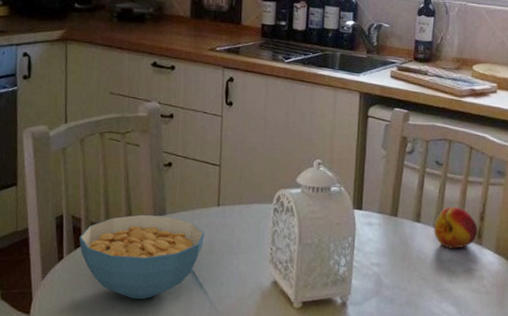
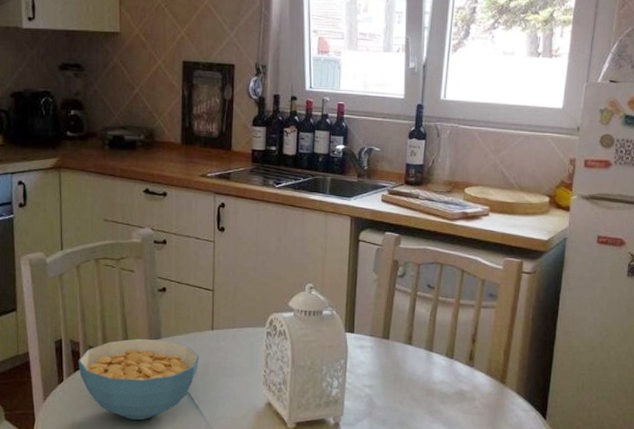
fruit: present [434,206,478,249] -> none [425,329,470,371]

